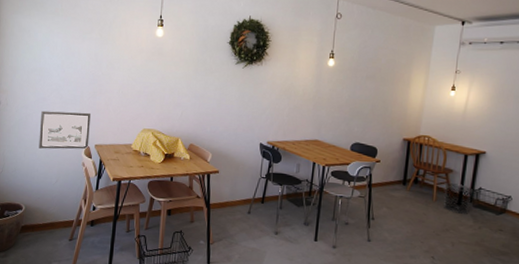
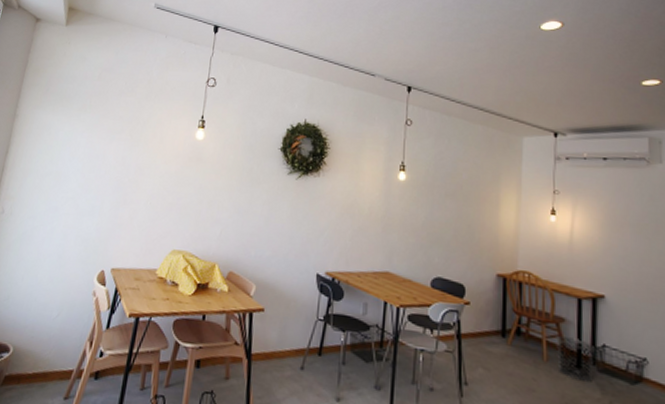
picture frame: present [39,110,90,150] -> none [41,223,110,274]

